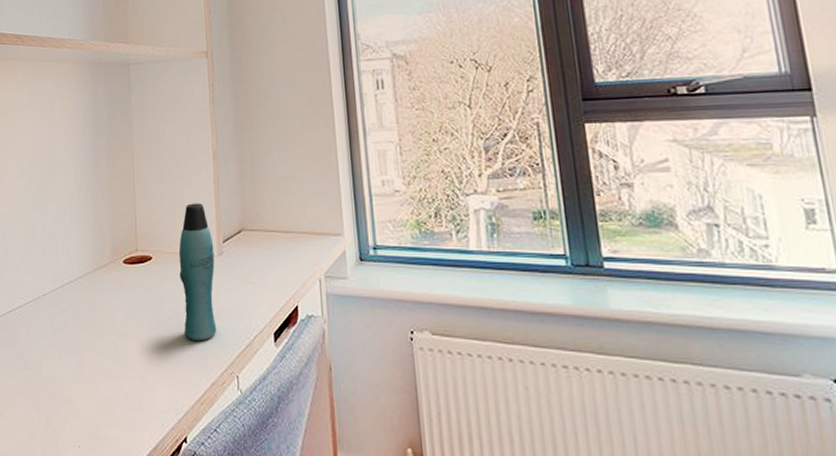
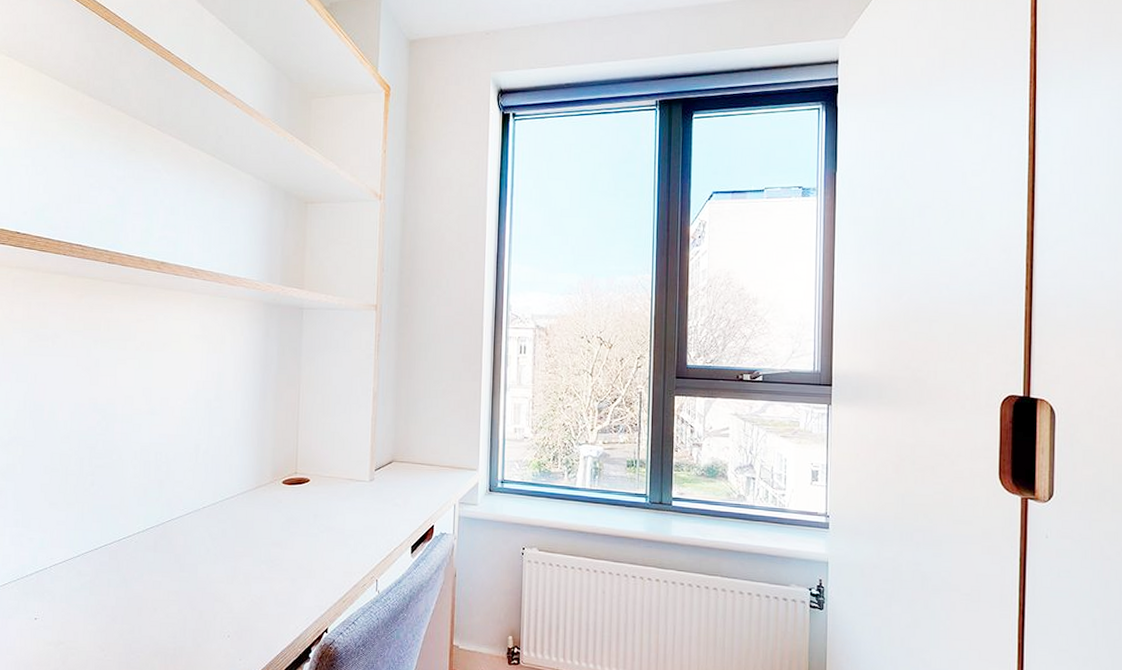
bottle: present [178,203,217,341] -> none [333,436,367,551]

